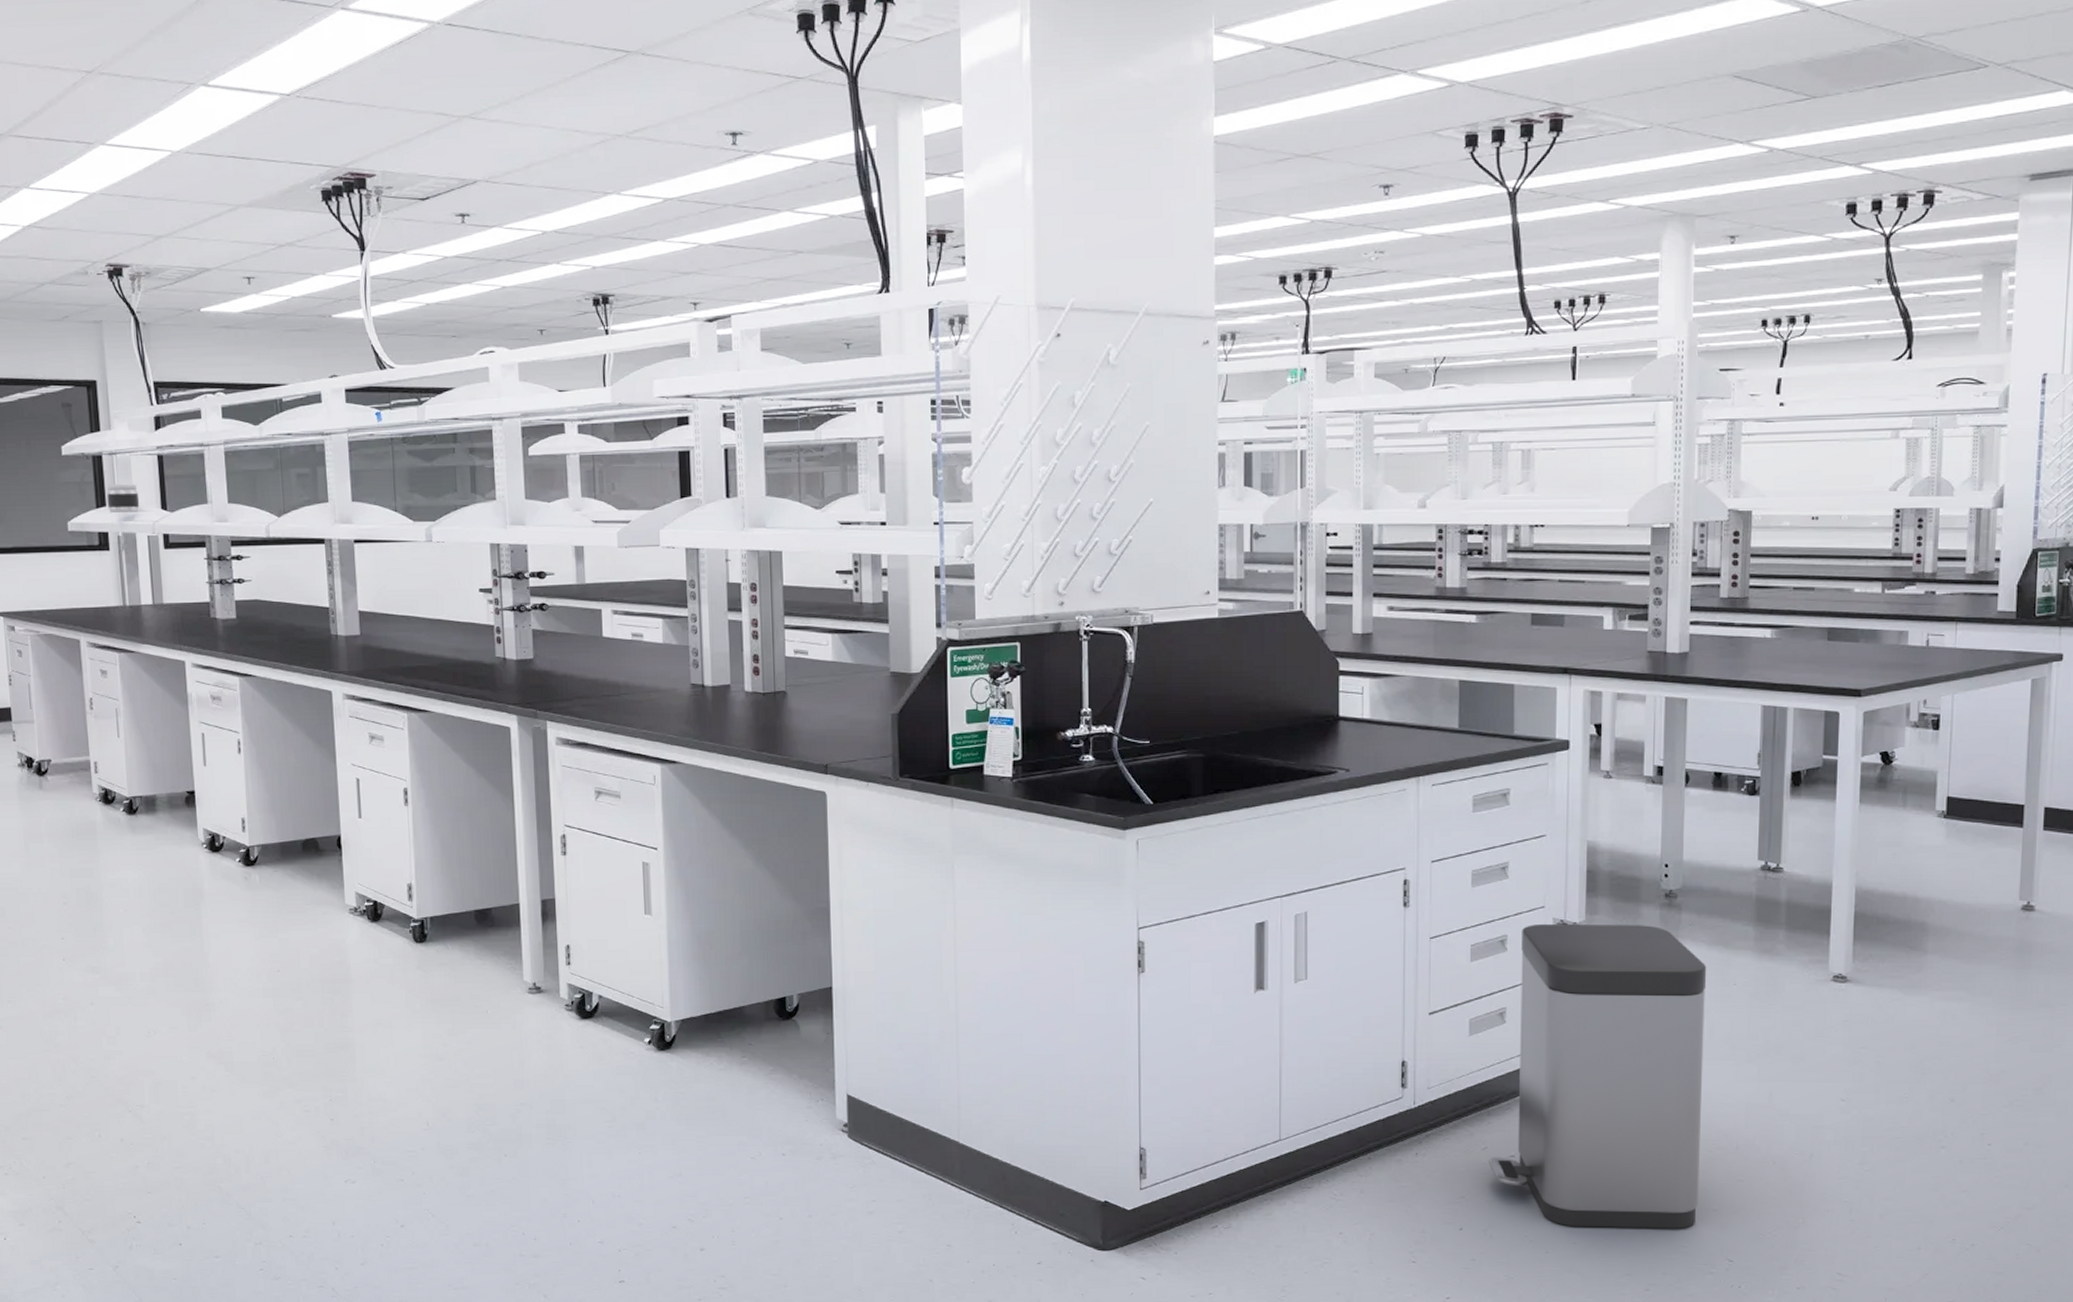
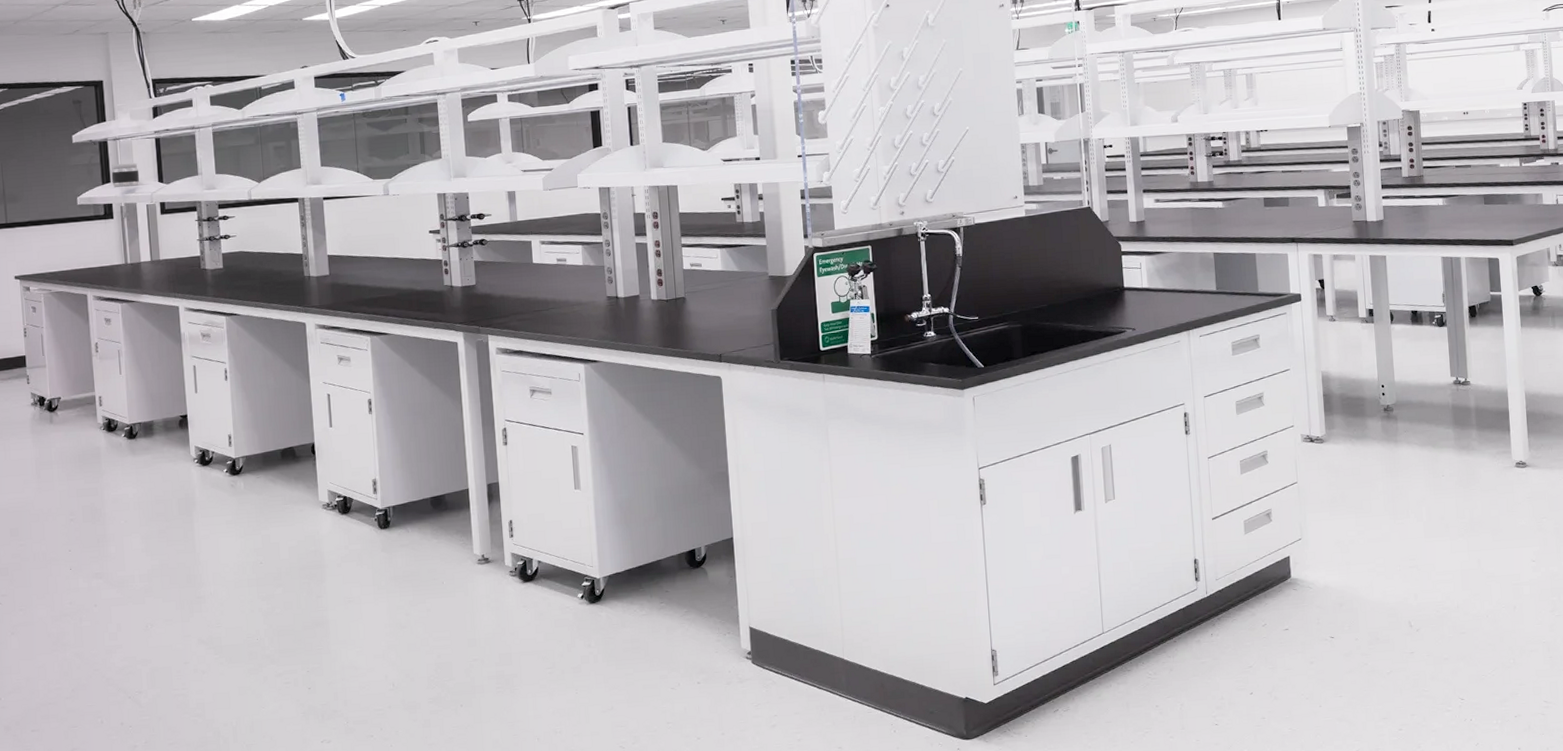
pedal bin: present [1489,923,1707,1229] -> none [1268,434,1433,684]

